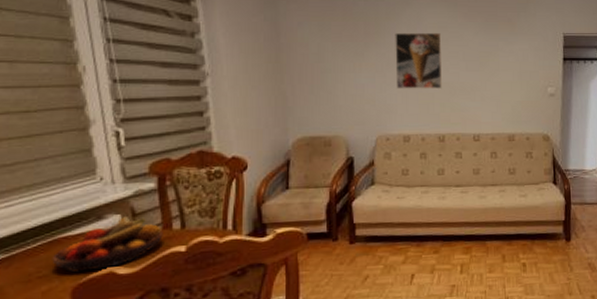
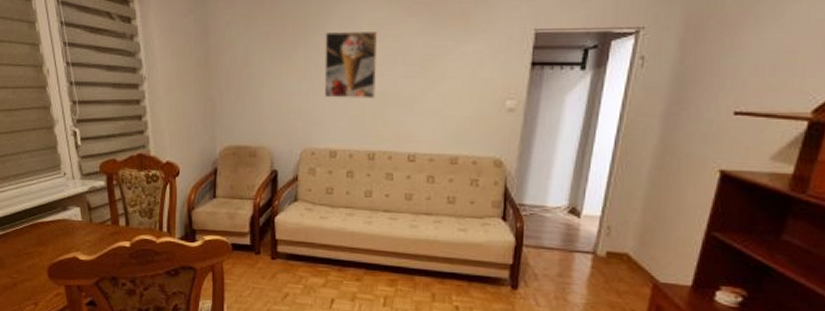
fruit bowl: present [52,217,163,274] -> none [33,210,112,255]

